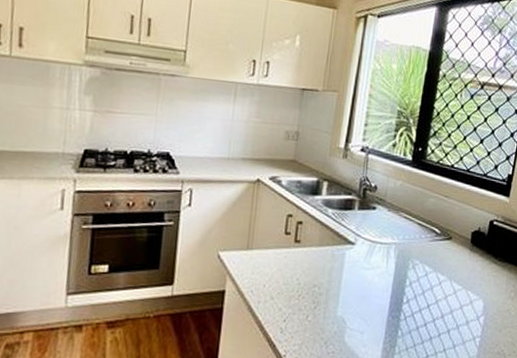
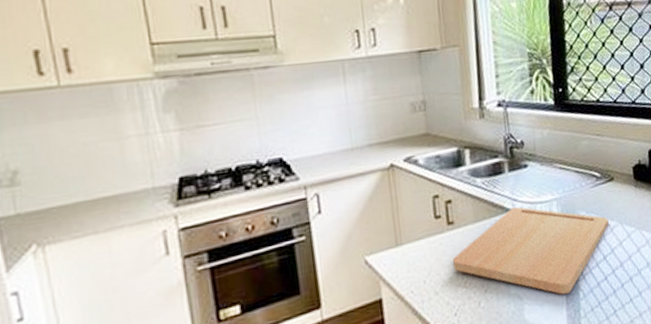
cutting board: none [291,242,439,329] -> present [452,206,609,295]

